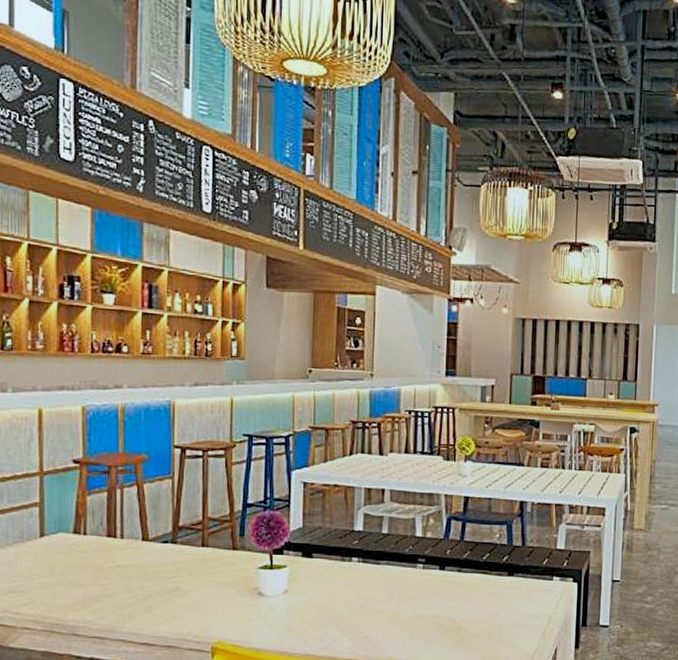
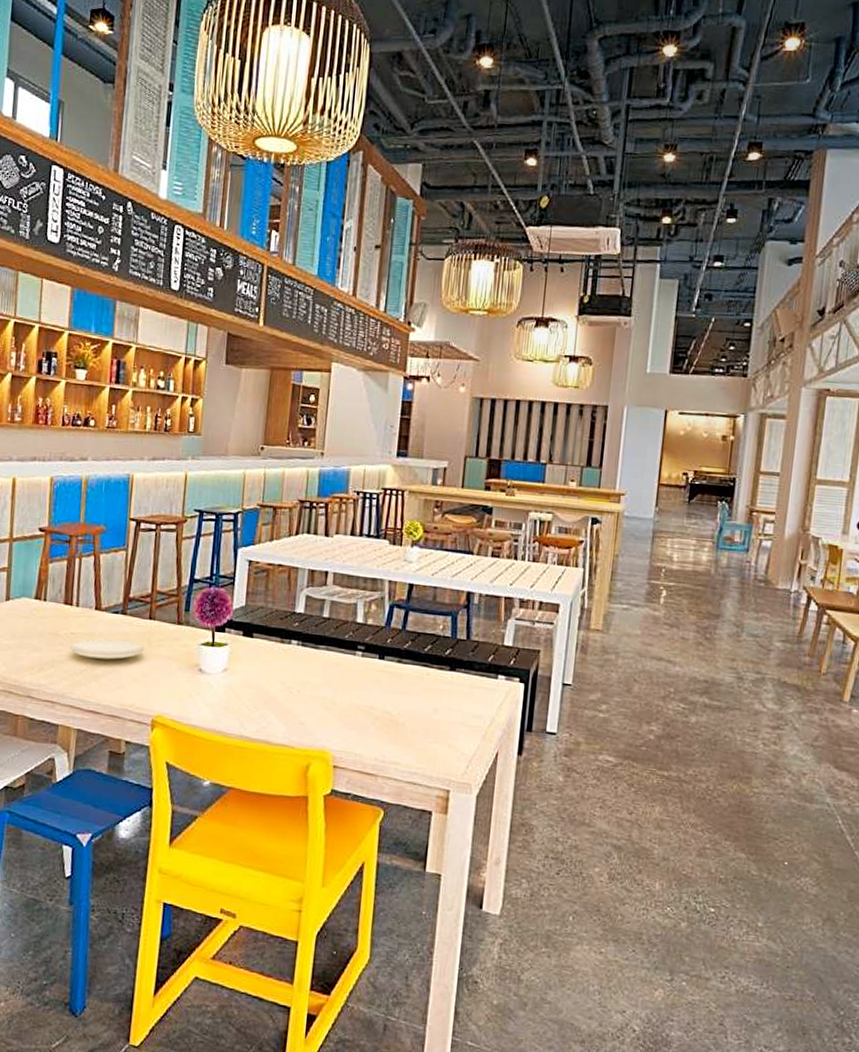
plate: none [117,569,200,591] -> present [70,639,145,660]

